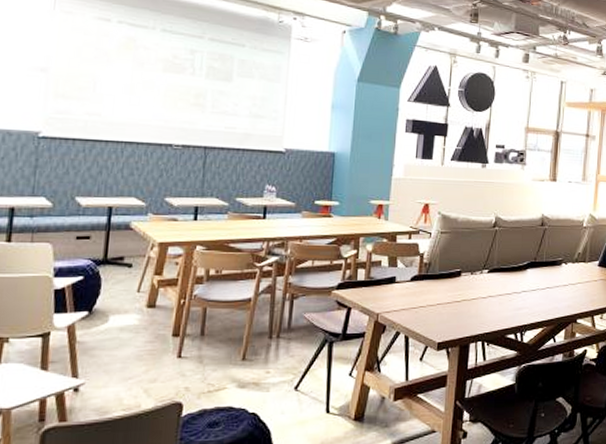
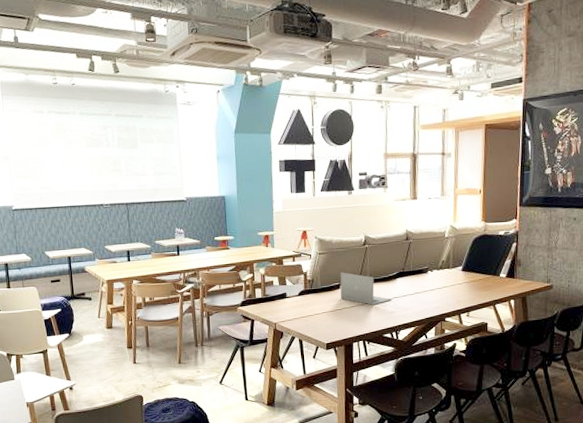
laptop: none [461,257,519,298] -> present [340,272,392,305]

